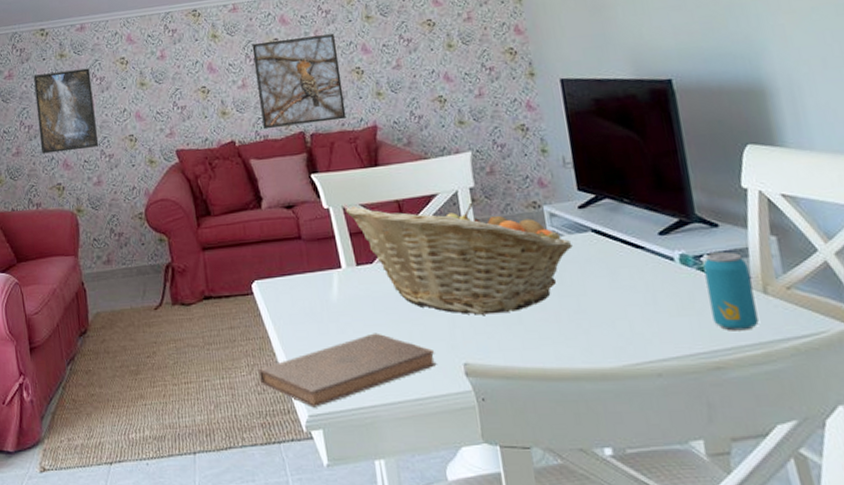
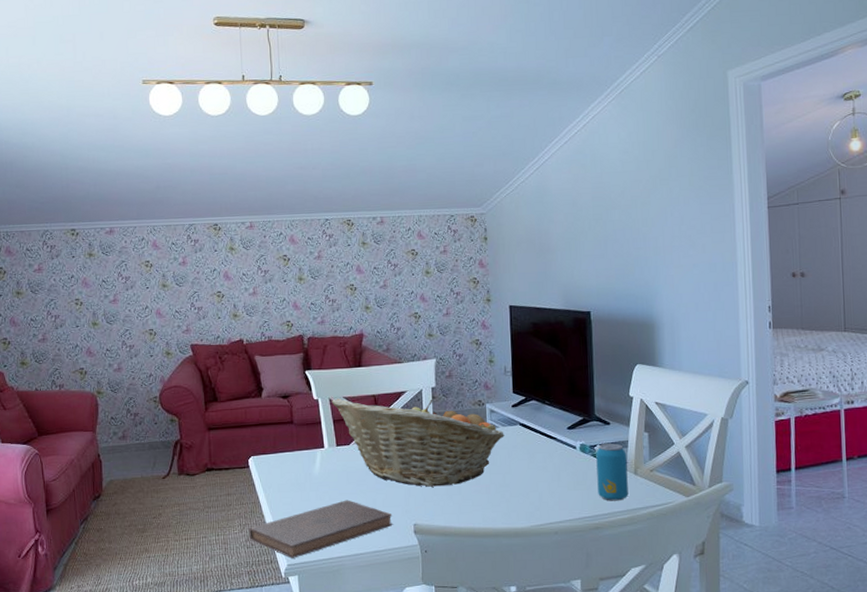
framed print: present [33,68,99,154] -> none [62,268,121,341]
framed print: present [252,34,347,130] -> none [264,255,339,332]

